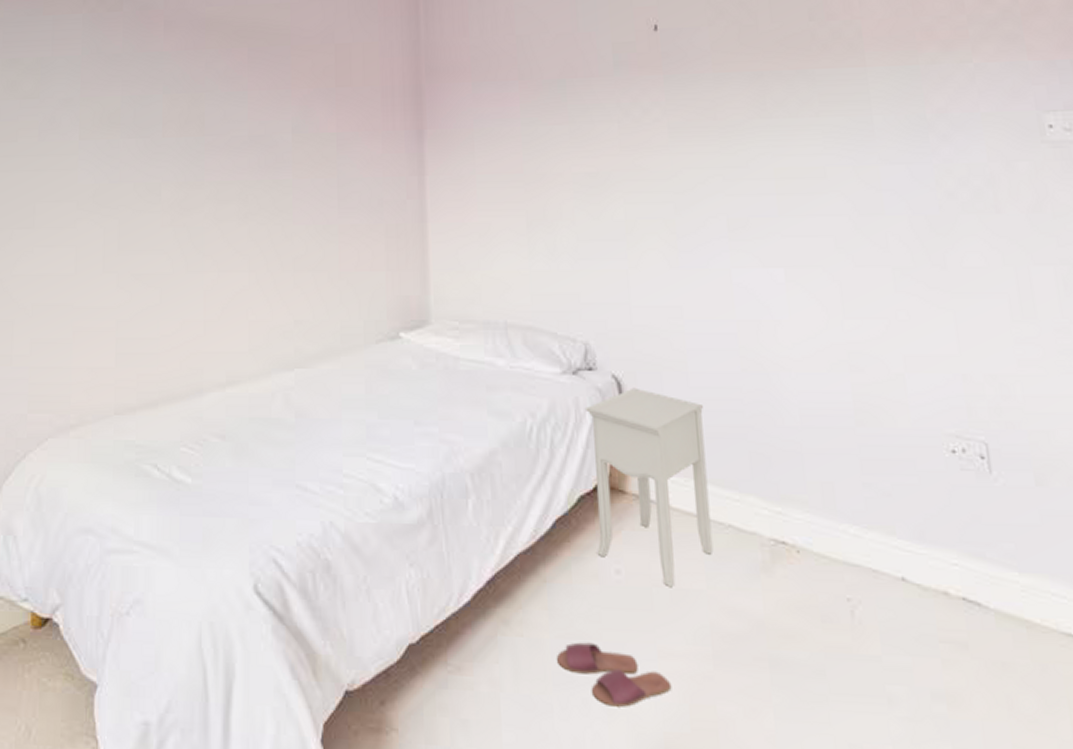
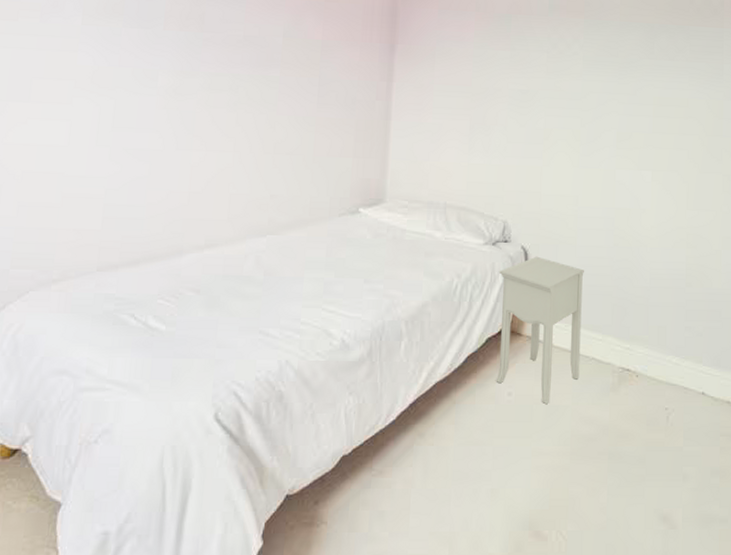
slippers: present [557,642,672,707] -> none [458,447,539,494]

